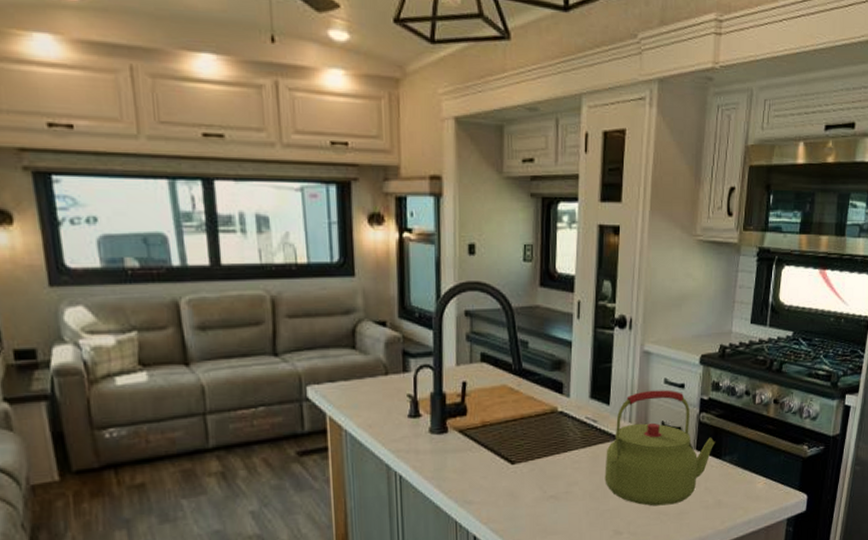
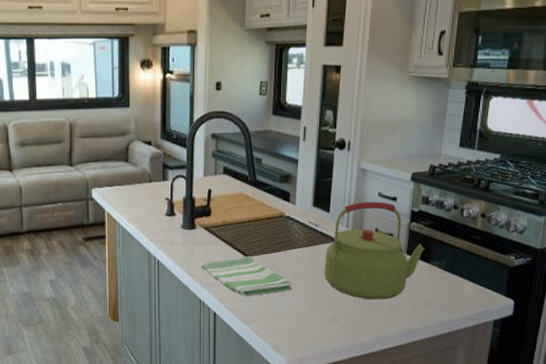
dish towel: none [455,463,568,514] -> present [201,256,292,297]

